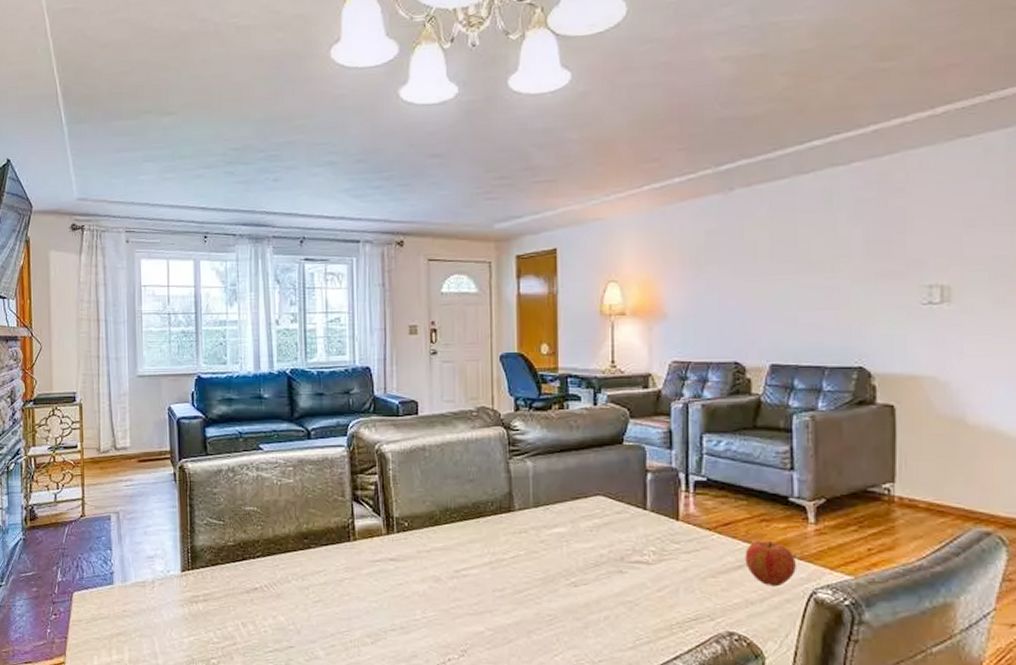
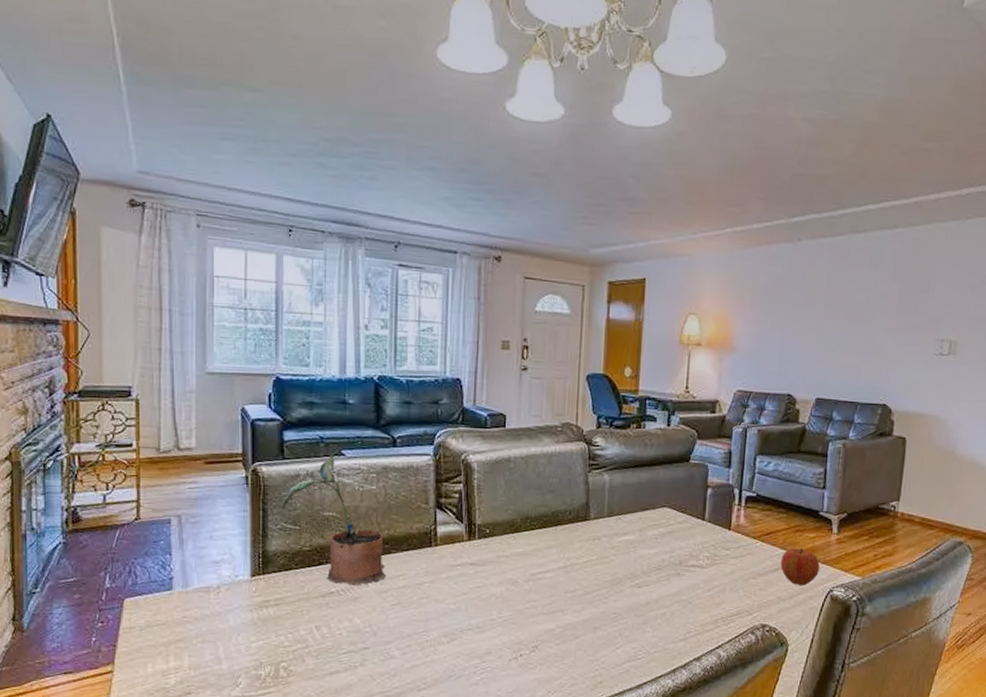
potted plant: none [206,446,308,582] -> present [281,452,387,586]

